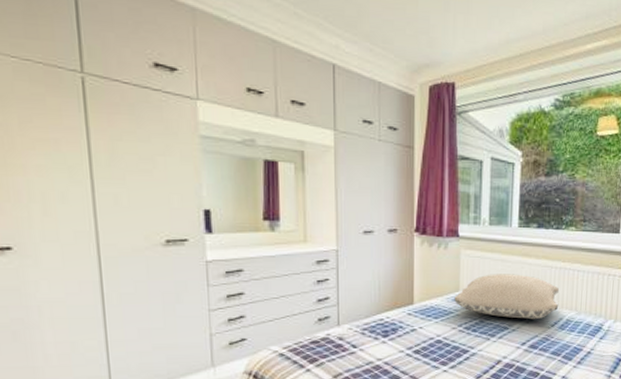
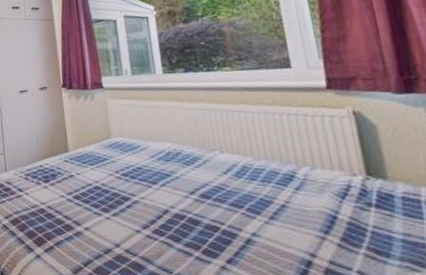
pillow: present [454,274,559,320] -> none [107,119,229,167]

